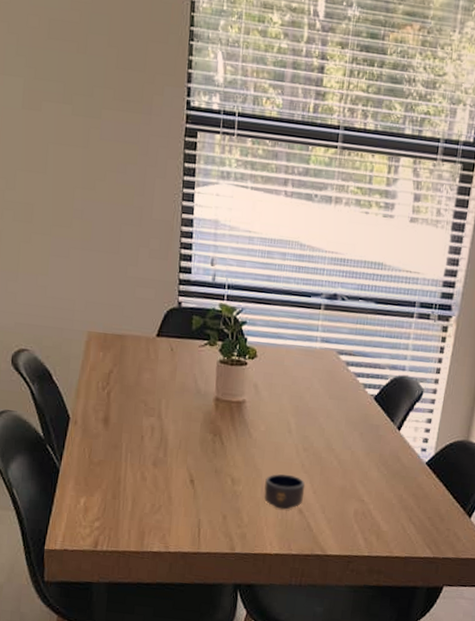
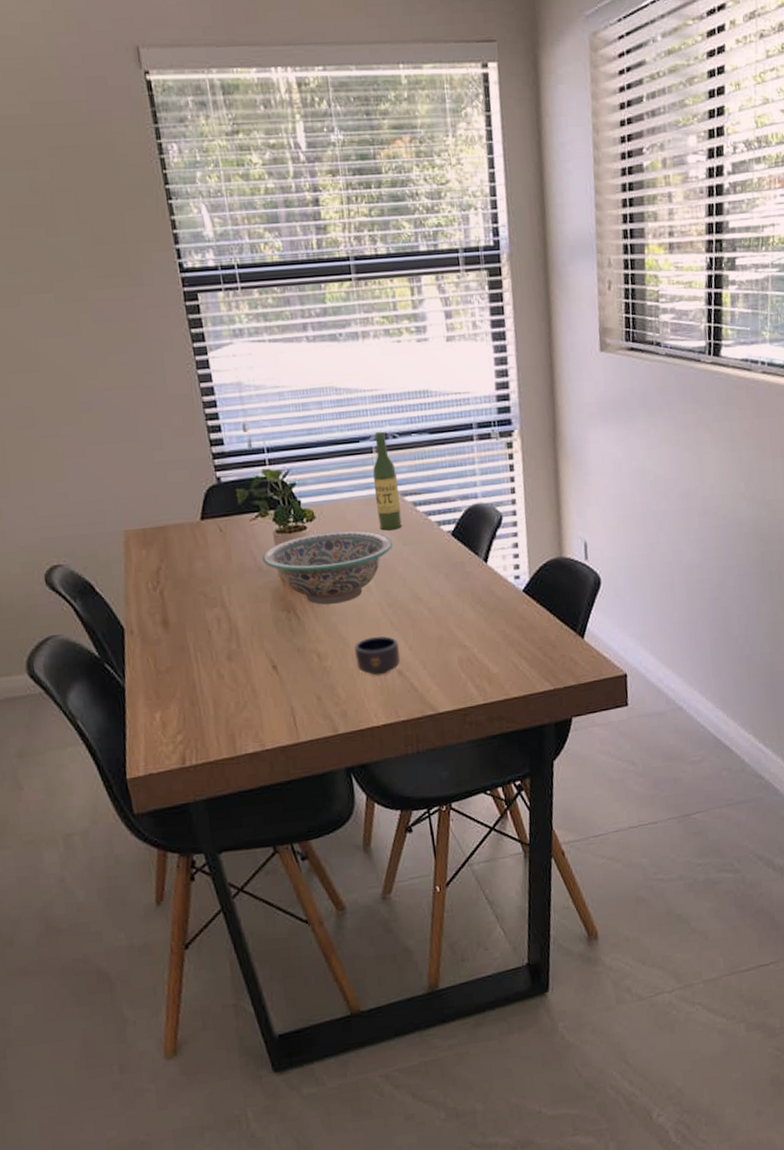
decorative bowl: none [202,370,321,438] -> present [262,530,394,605]
wine bottle: none [311,291,338,383] -> present [372,431,402,531]

